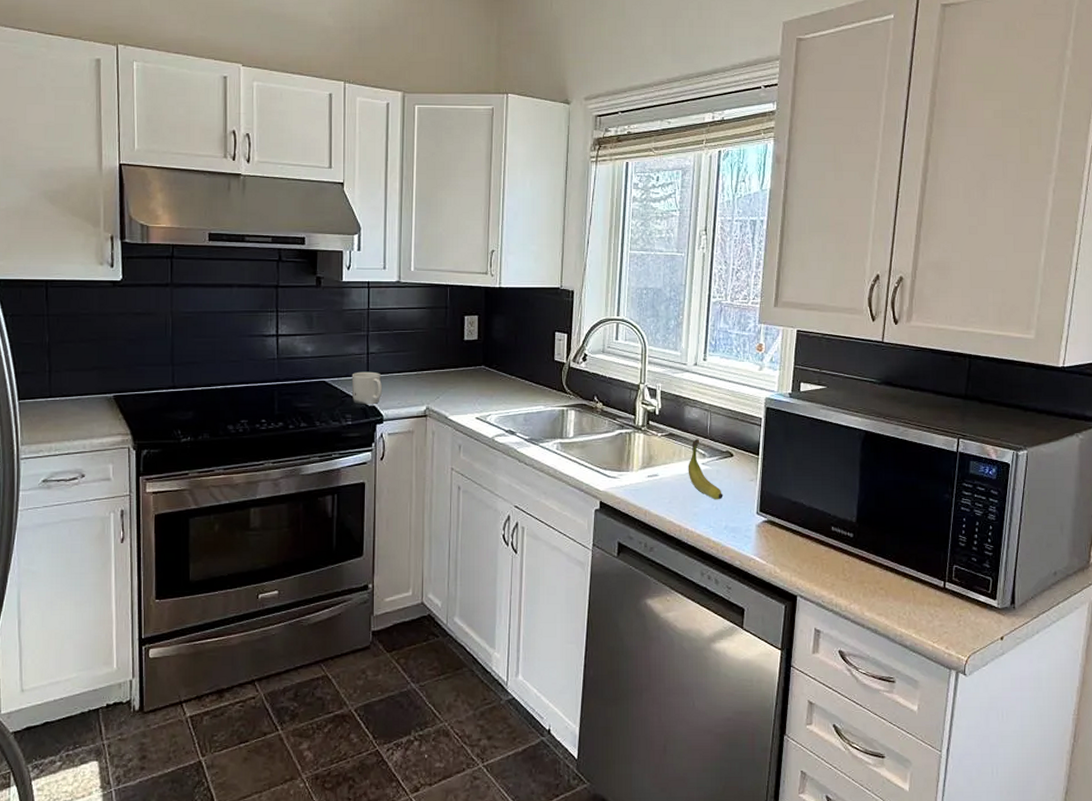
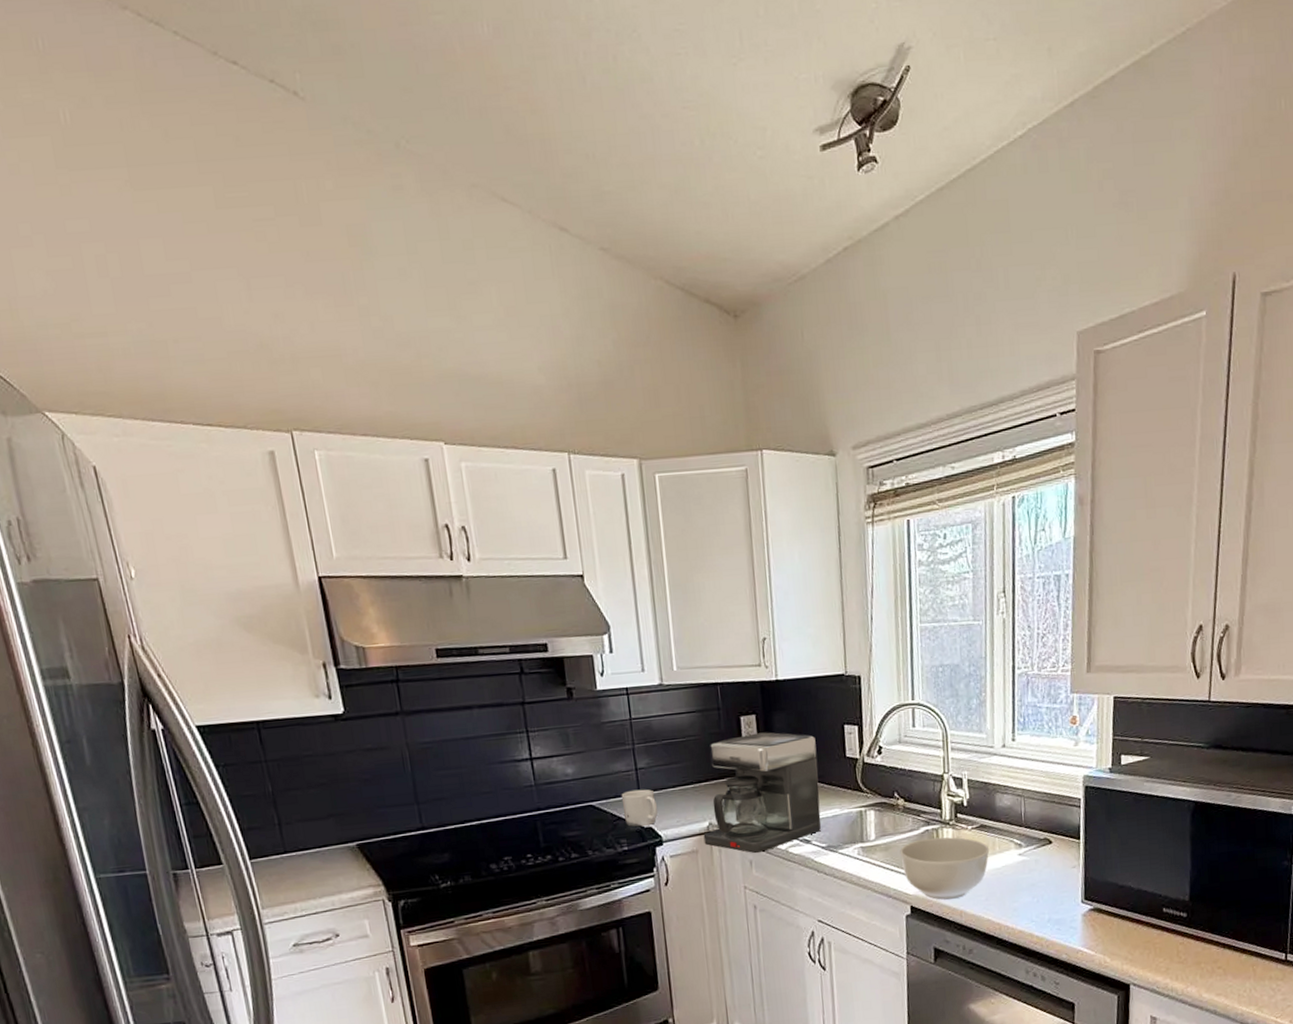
coffee maker: none [420,332,529,439] -> present [703,732,821,854]
bowl: none [595,441,676,499] -> present [900,837,990,900]
banana: present [688,439,723,500] -> none [1003,828,1044,892]

